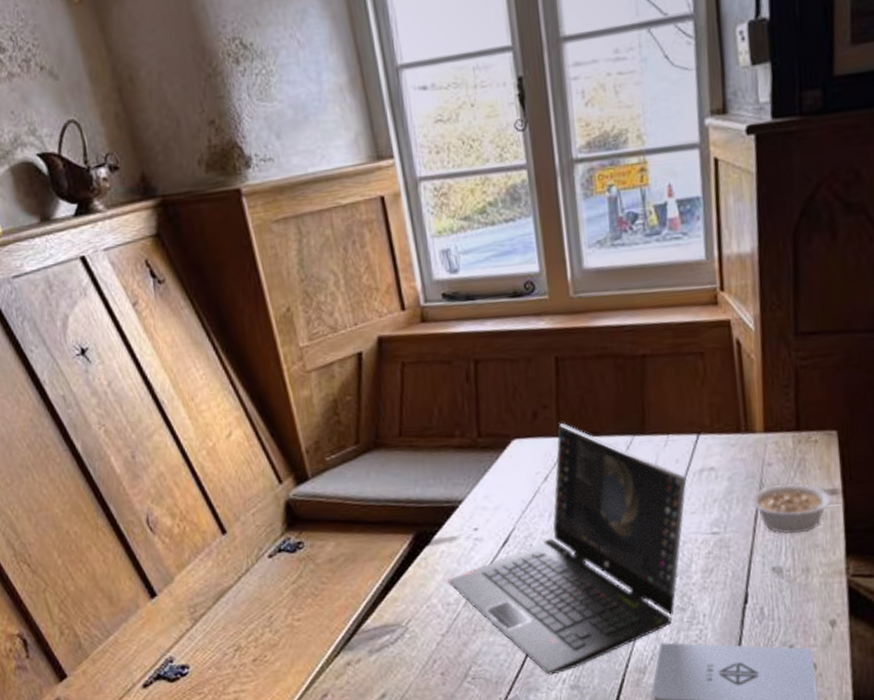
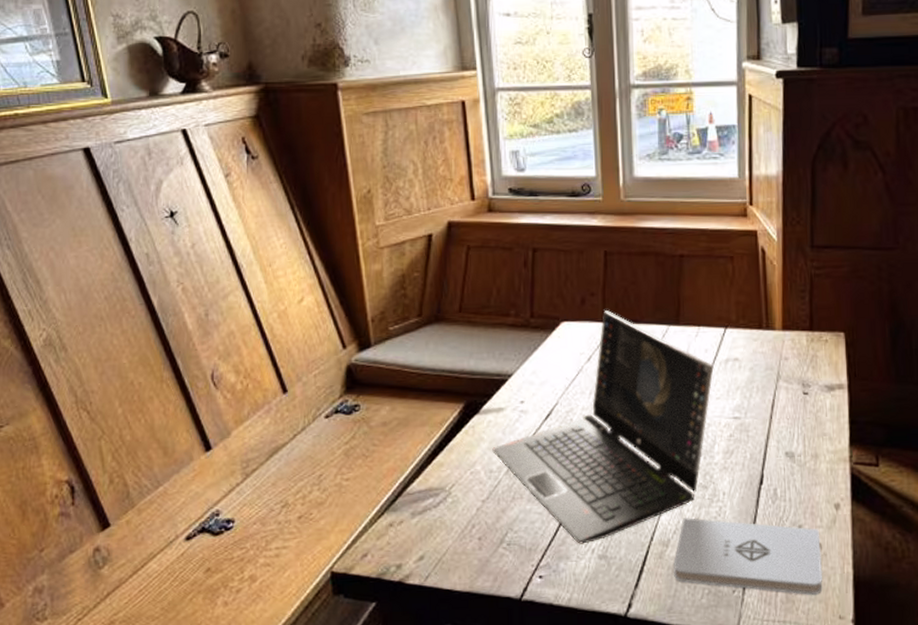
legume: present [750,483,844,534] -> none [768,377,849,423]

